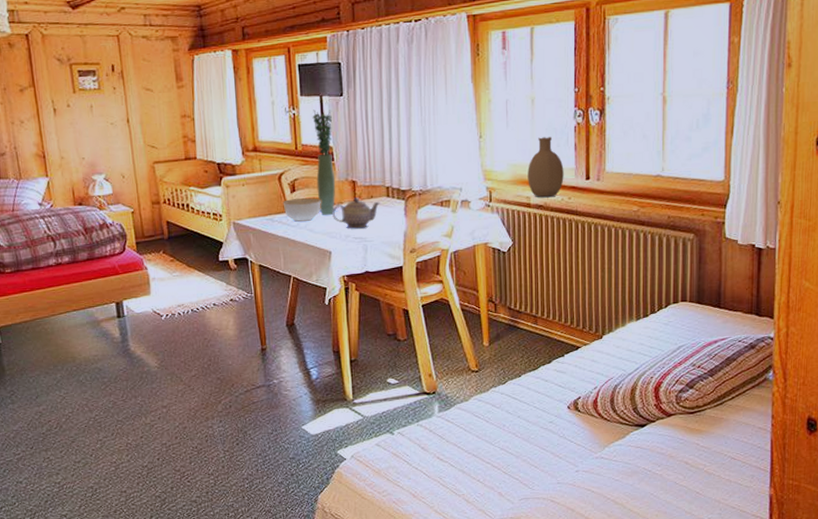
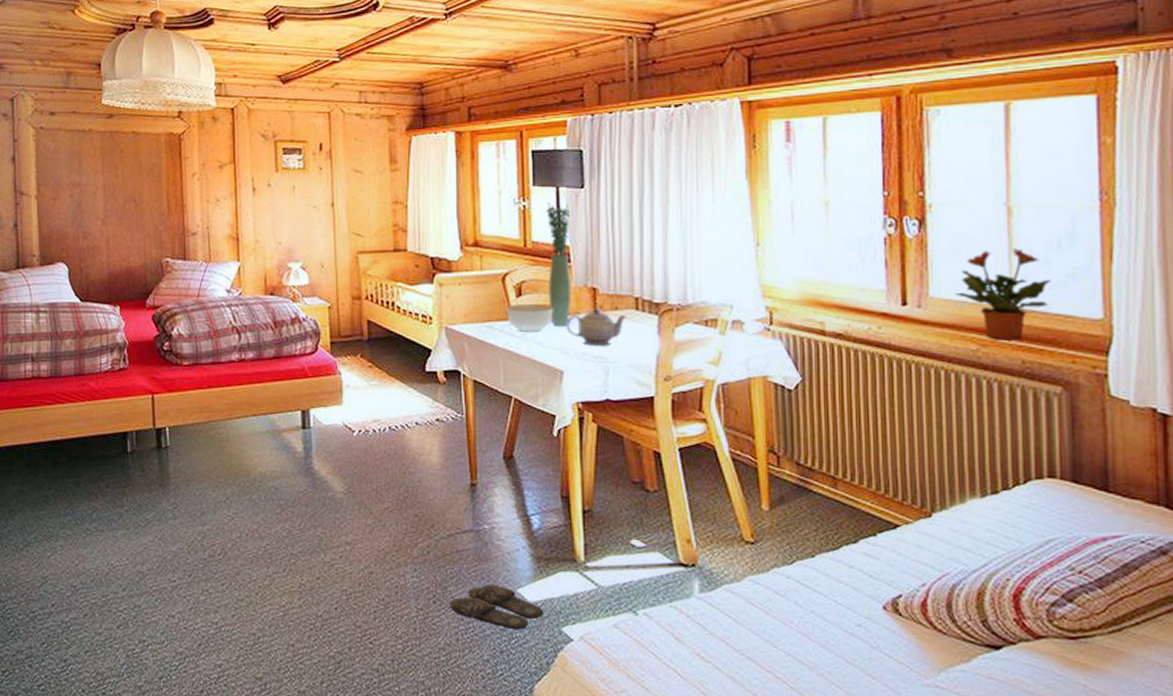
slippers: none [250,425,323,457] -> present [450,584,544,629]
decorative vase: present [528,137,564,198] -> none [821,249,871,325]
potted plant: none [623,129,690,202] -> present [954,248,1051,341]

